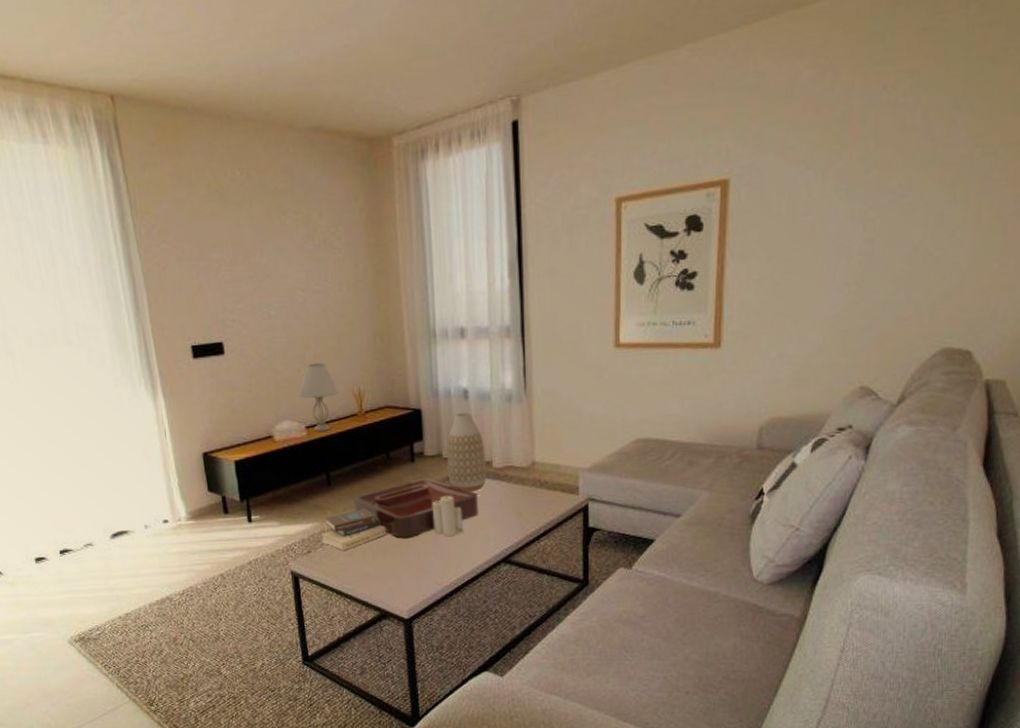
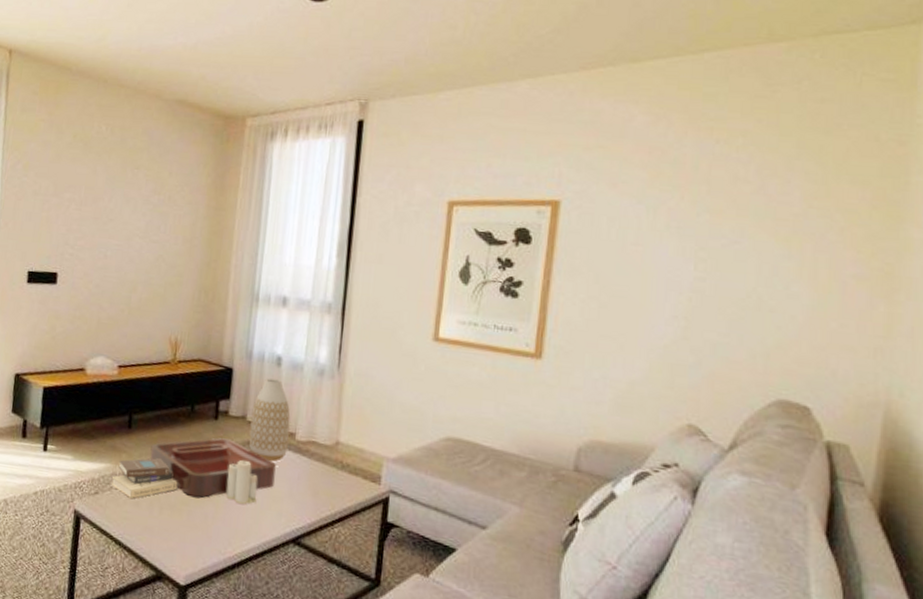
table lamp: present [298,363,339,431] -> none [117,306,157,374]

